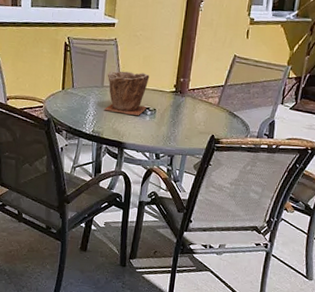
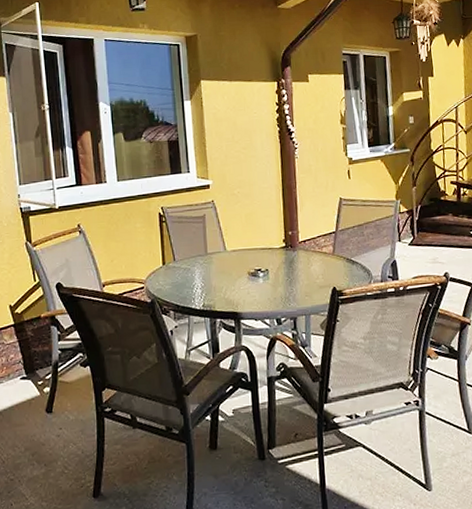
plant pot: present [104,71,150,116] -> none [209,232,258,281]

